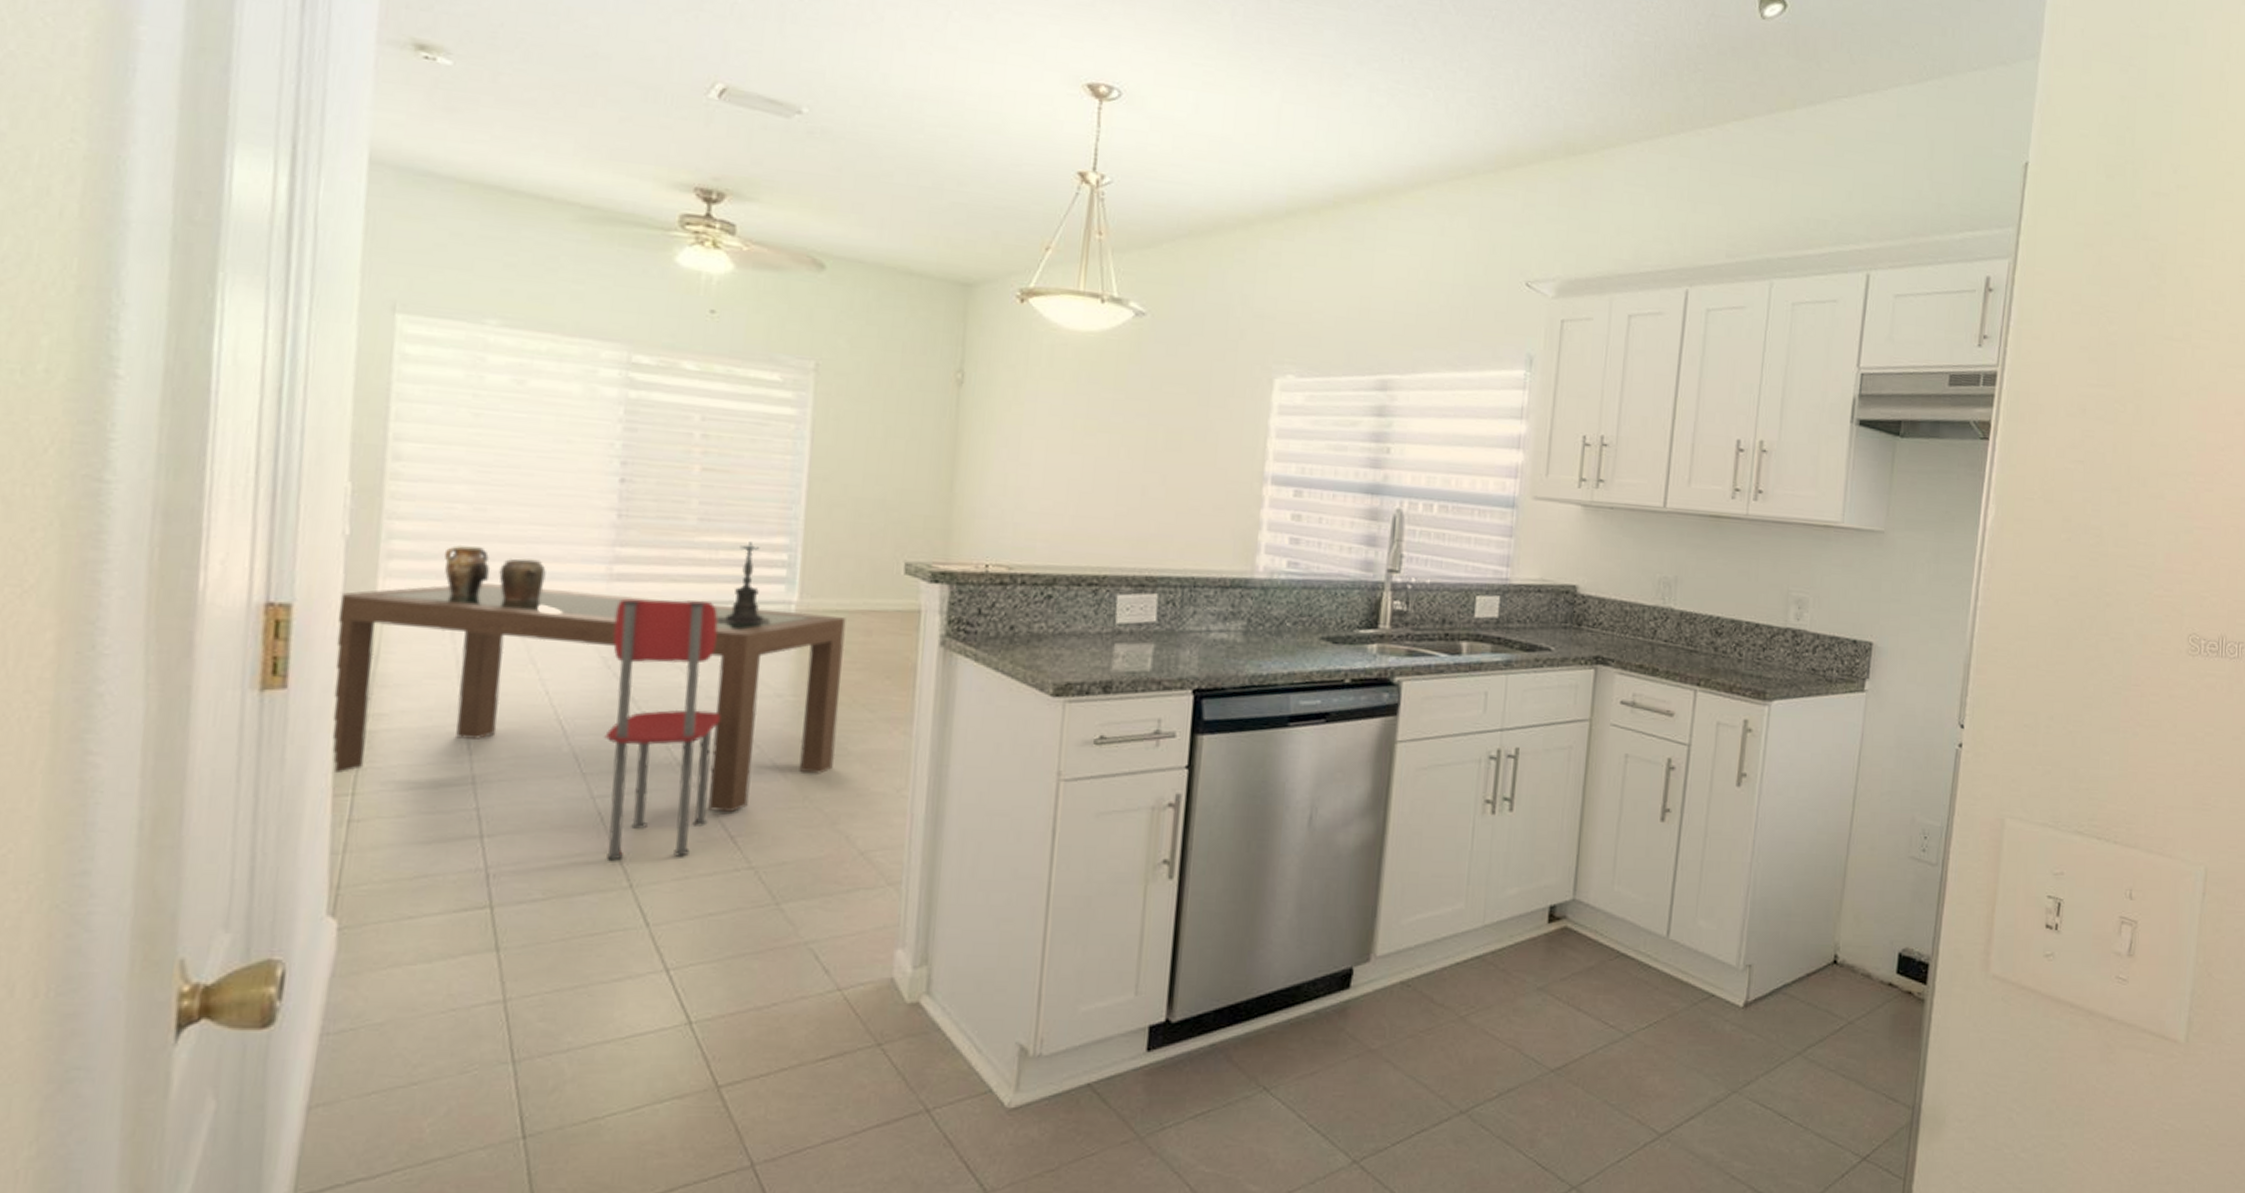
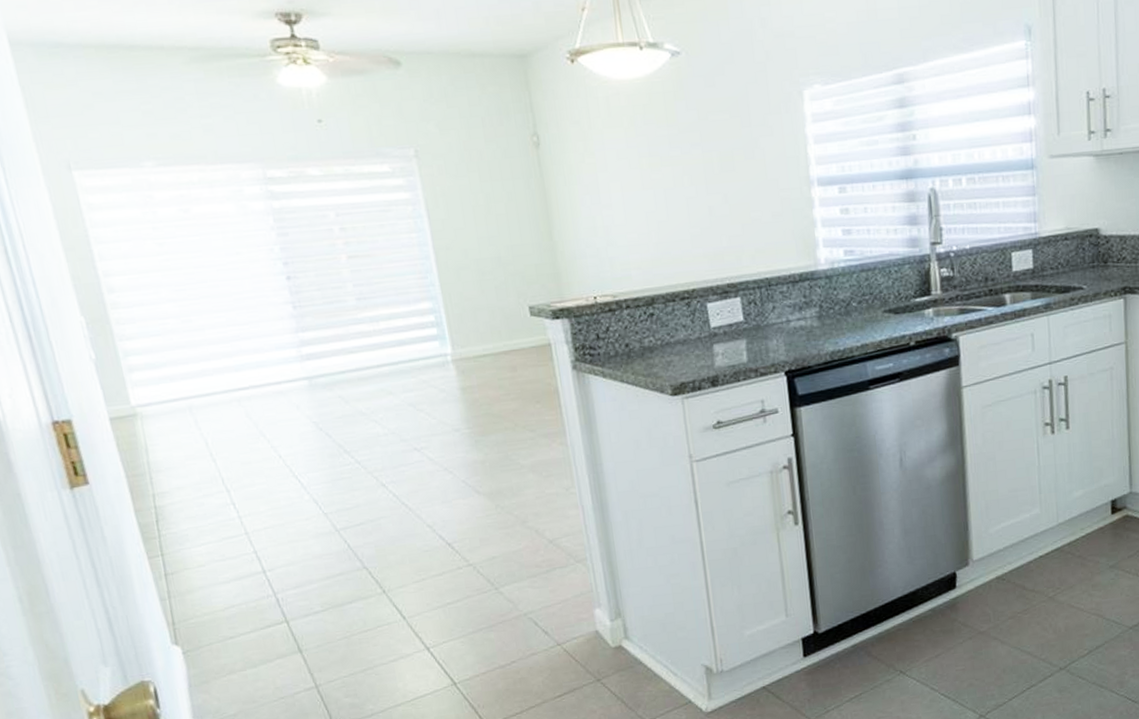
dining table: present [332,583,846,812] -> none [104,359,512,541]
jar set: present [444,545,546,601] -> none [170,351,254,393]
dining chair: present [604,598,721,861] -> none [313,365,429,575]
candle holder: present [716,542,771,625] -> none [392,310,435,381]

